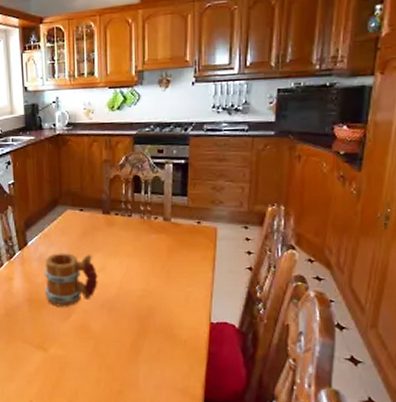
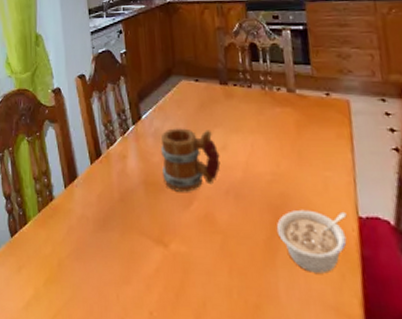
legume: none [141,318,201,366] -> present [276,209,347,274]

